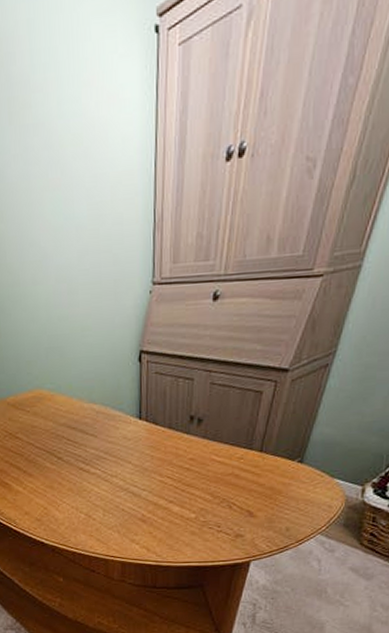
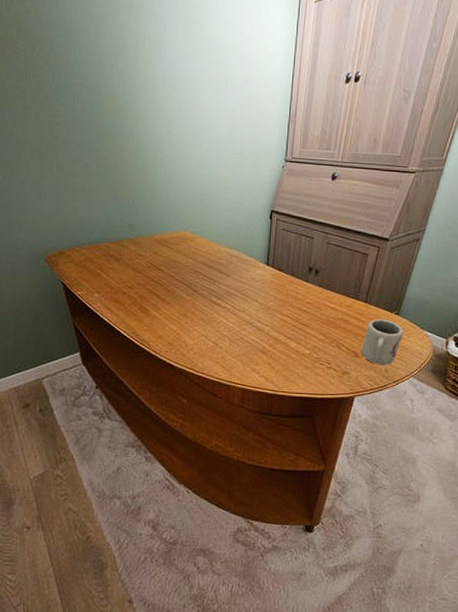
cup: none [256,469,308,524] -> present [361,318,404,366]

